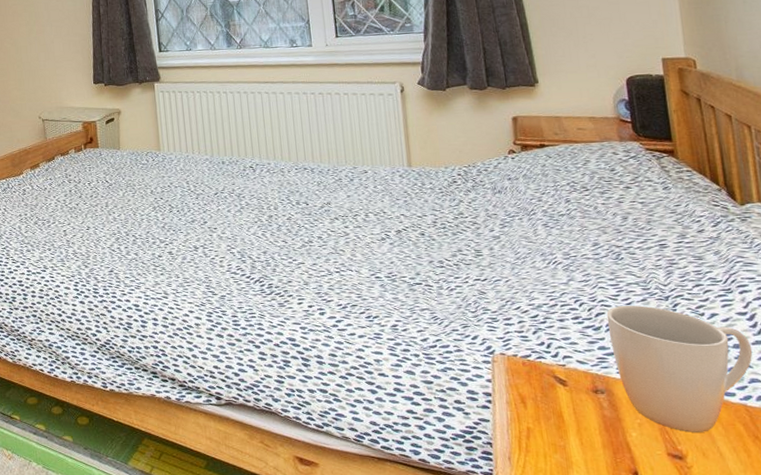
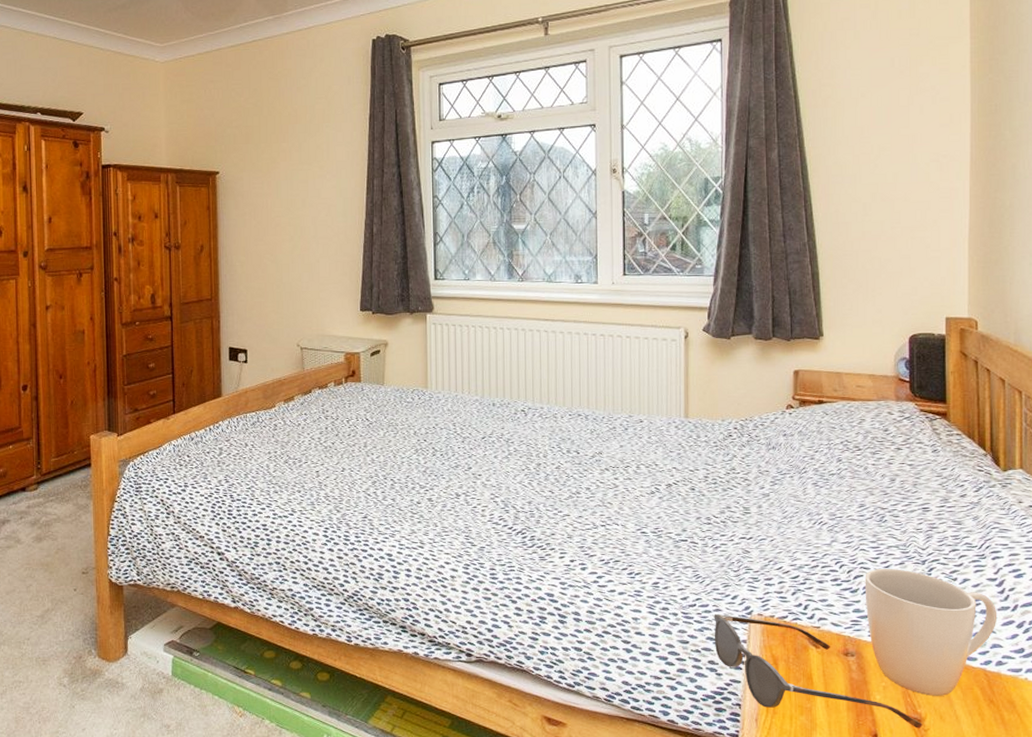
sunglasses: none [455,354,685,466] -> present [713,614,923,728]

